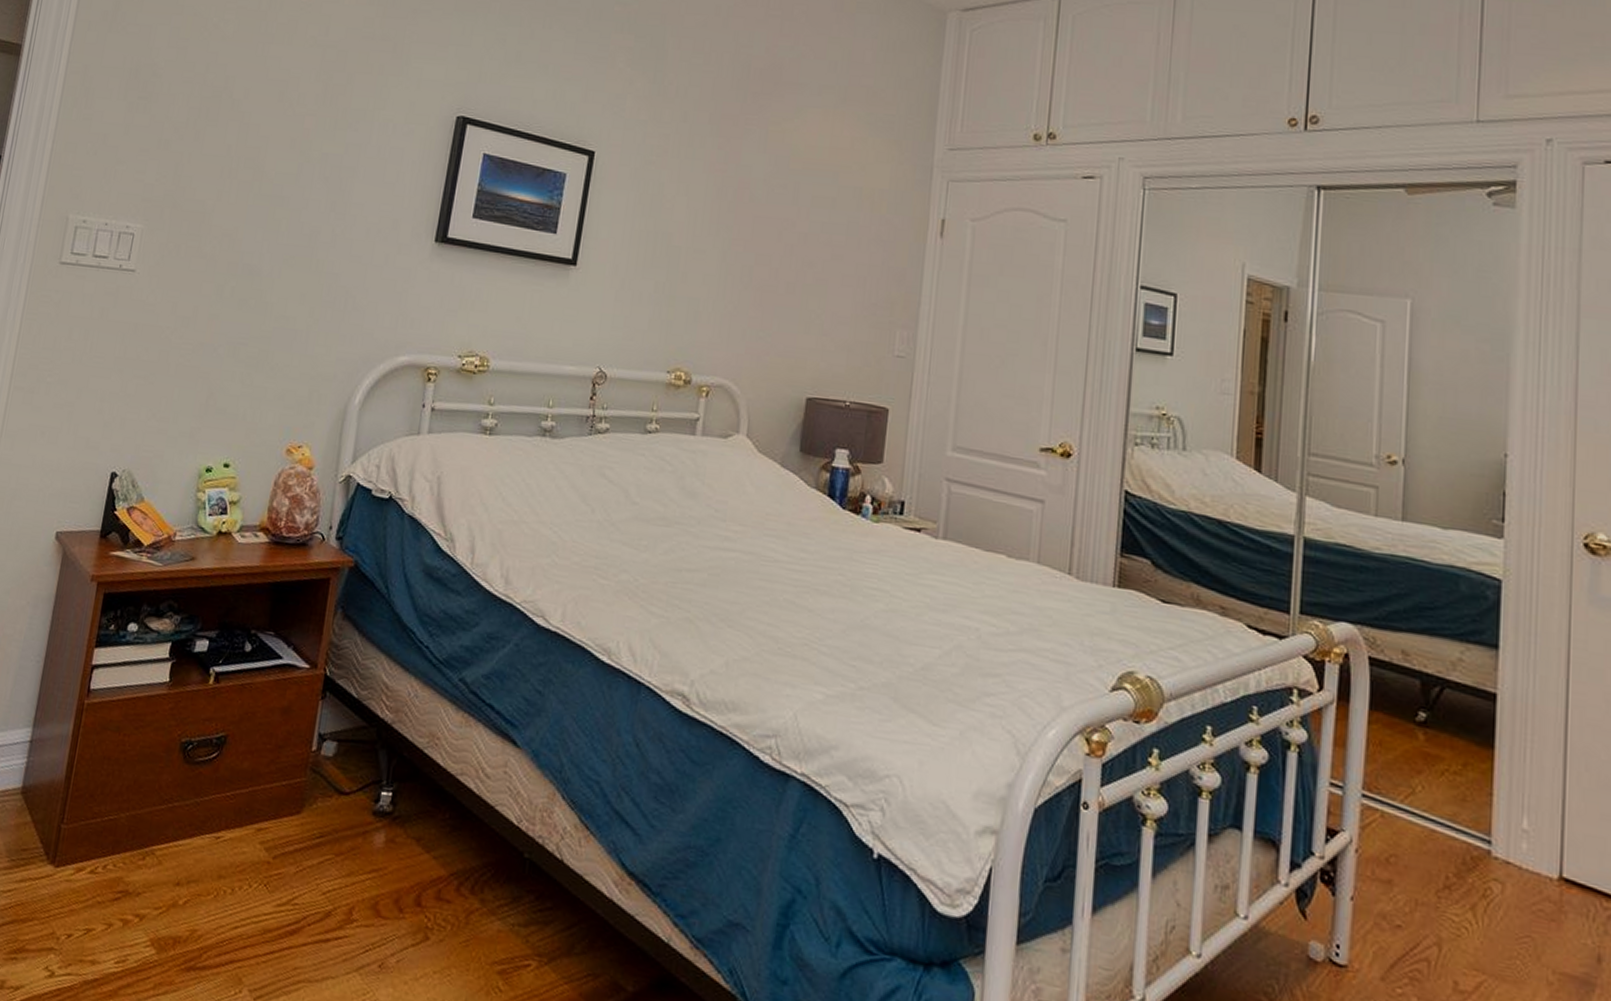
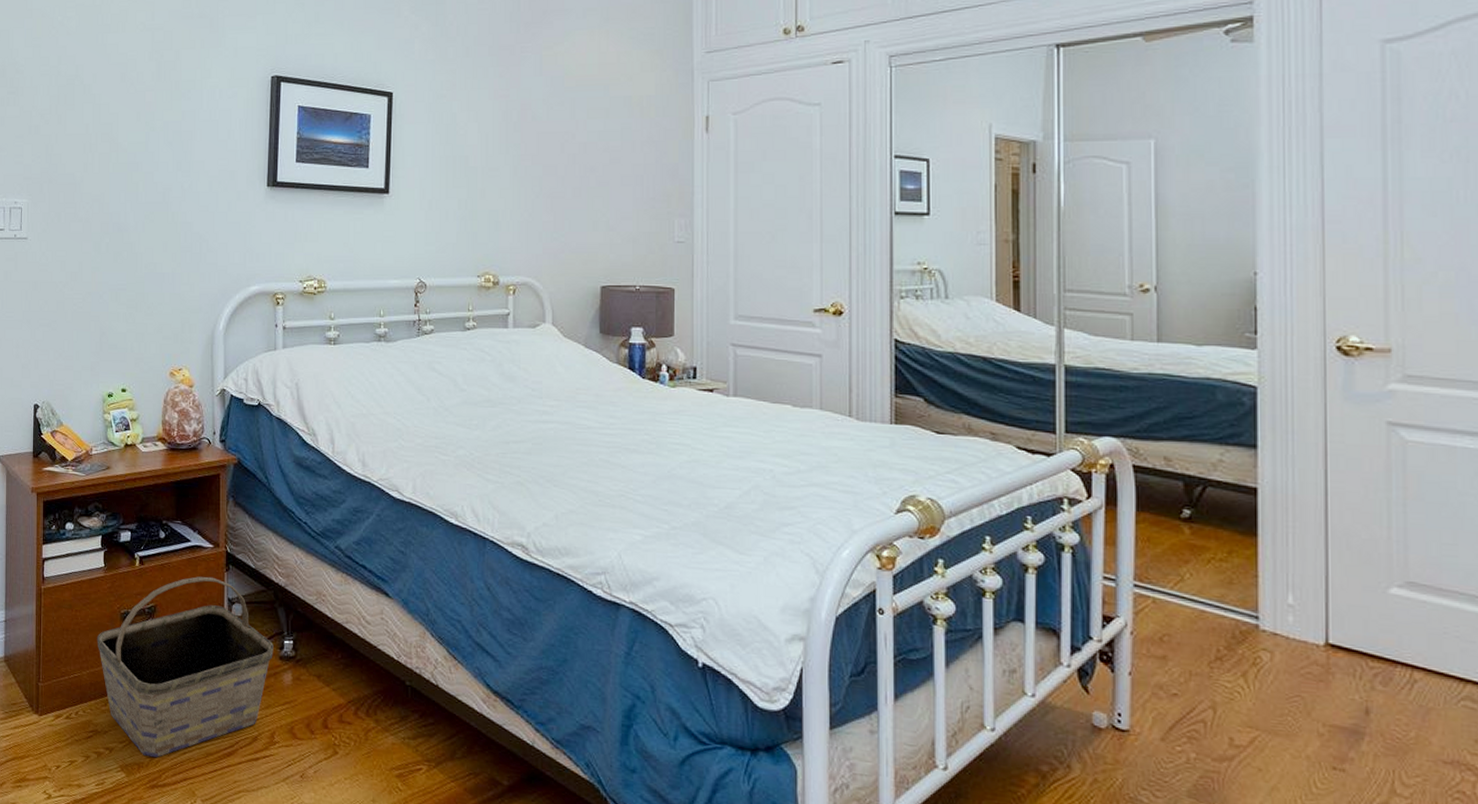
basket: none [144,703,368,931] -> present [97,576,273,757]

